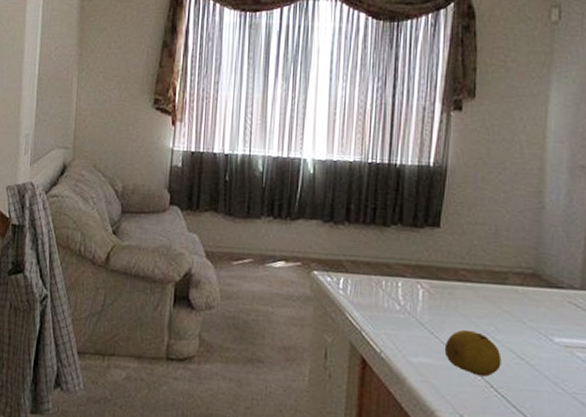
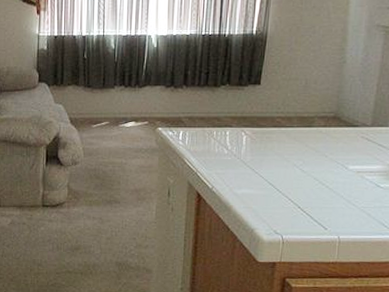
fruit: present [444,329,501,377] -> none [262,165,307,200]

